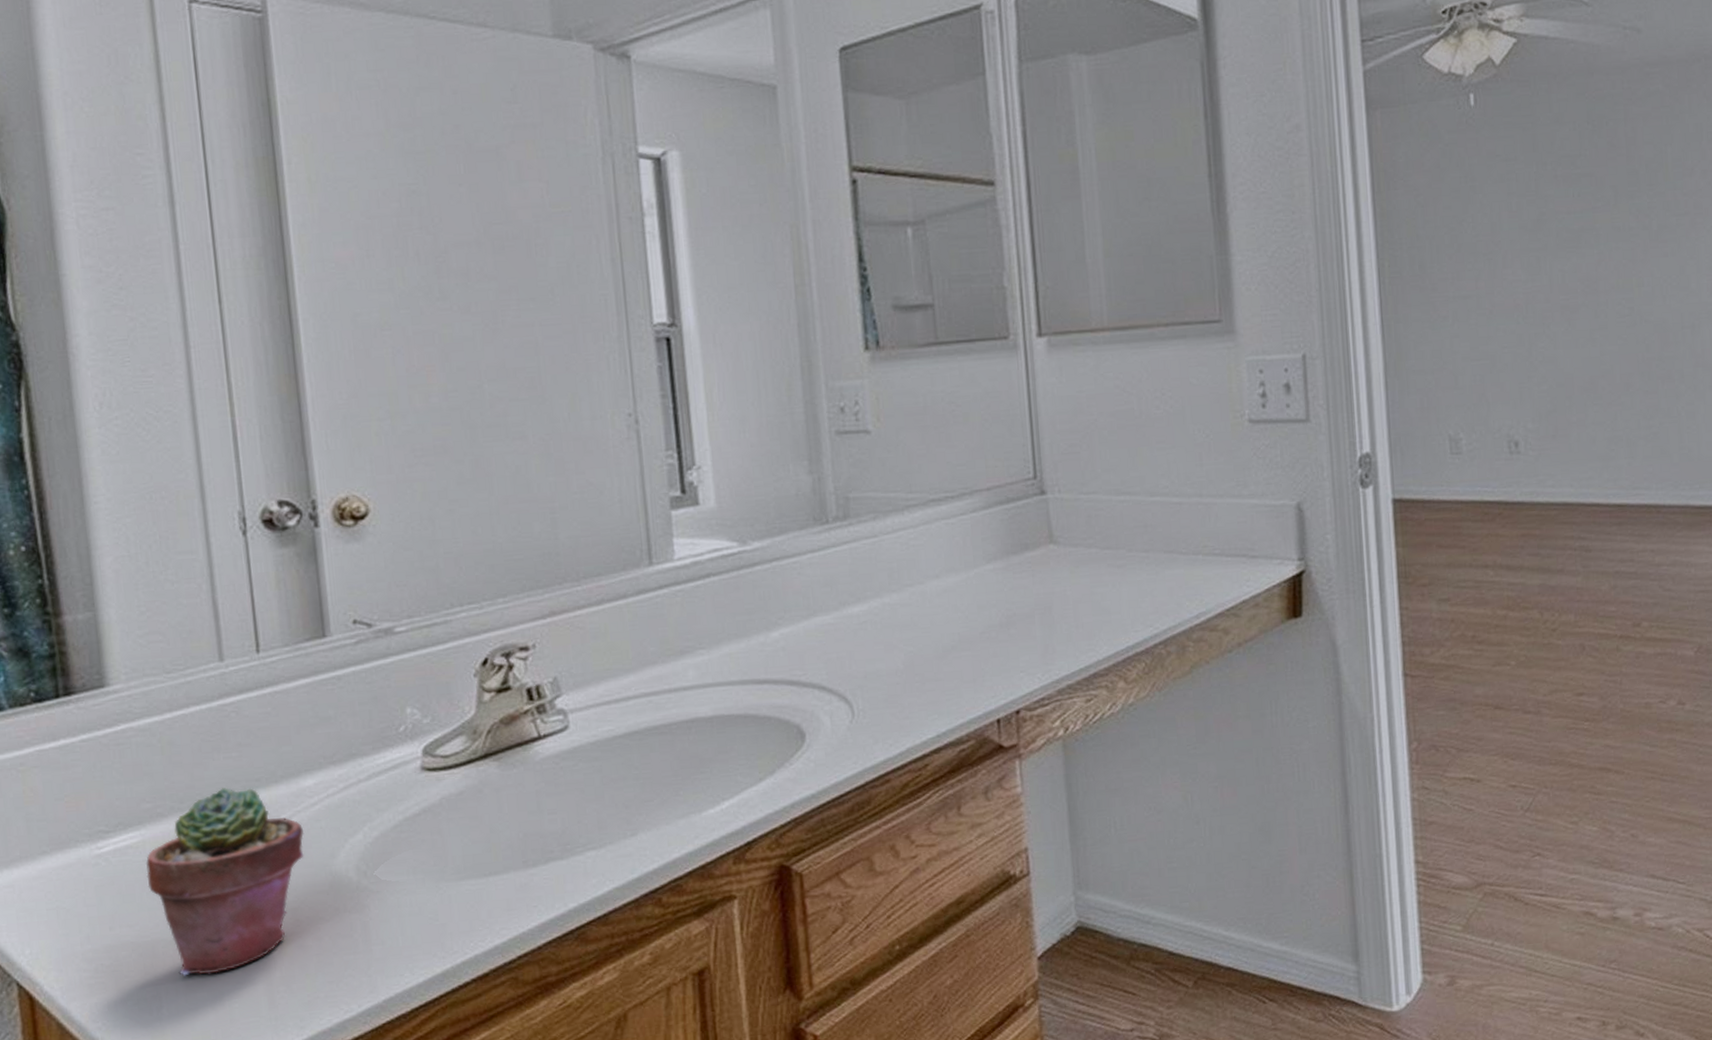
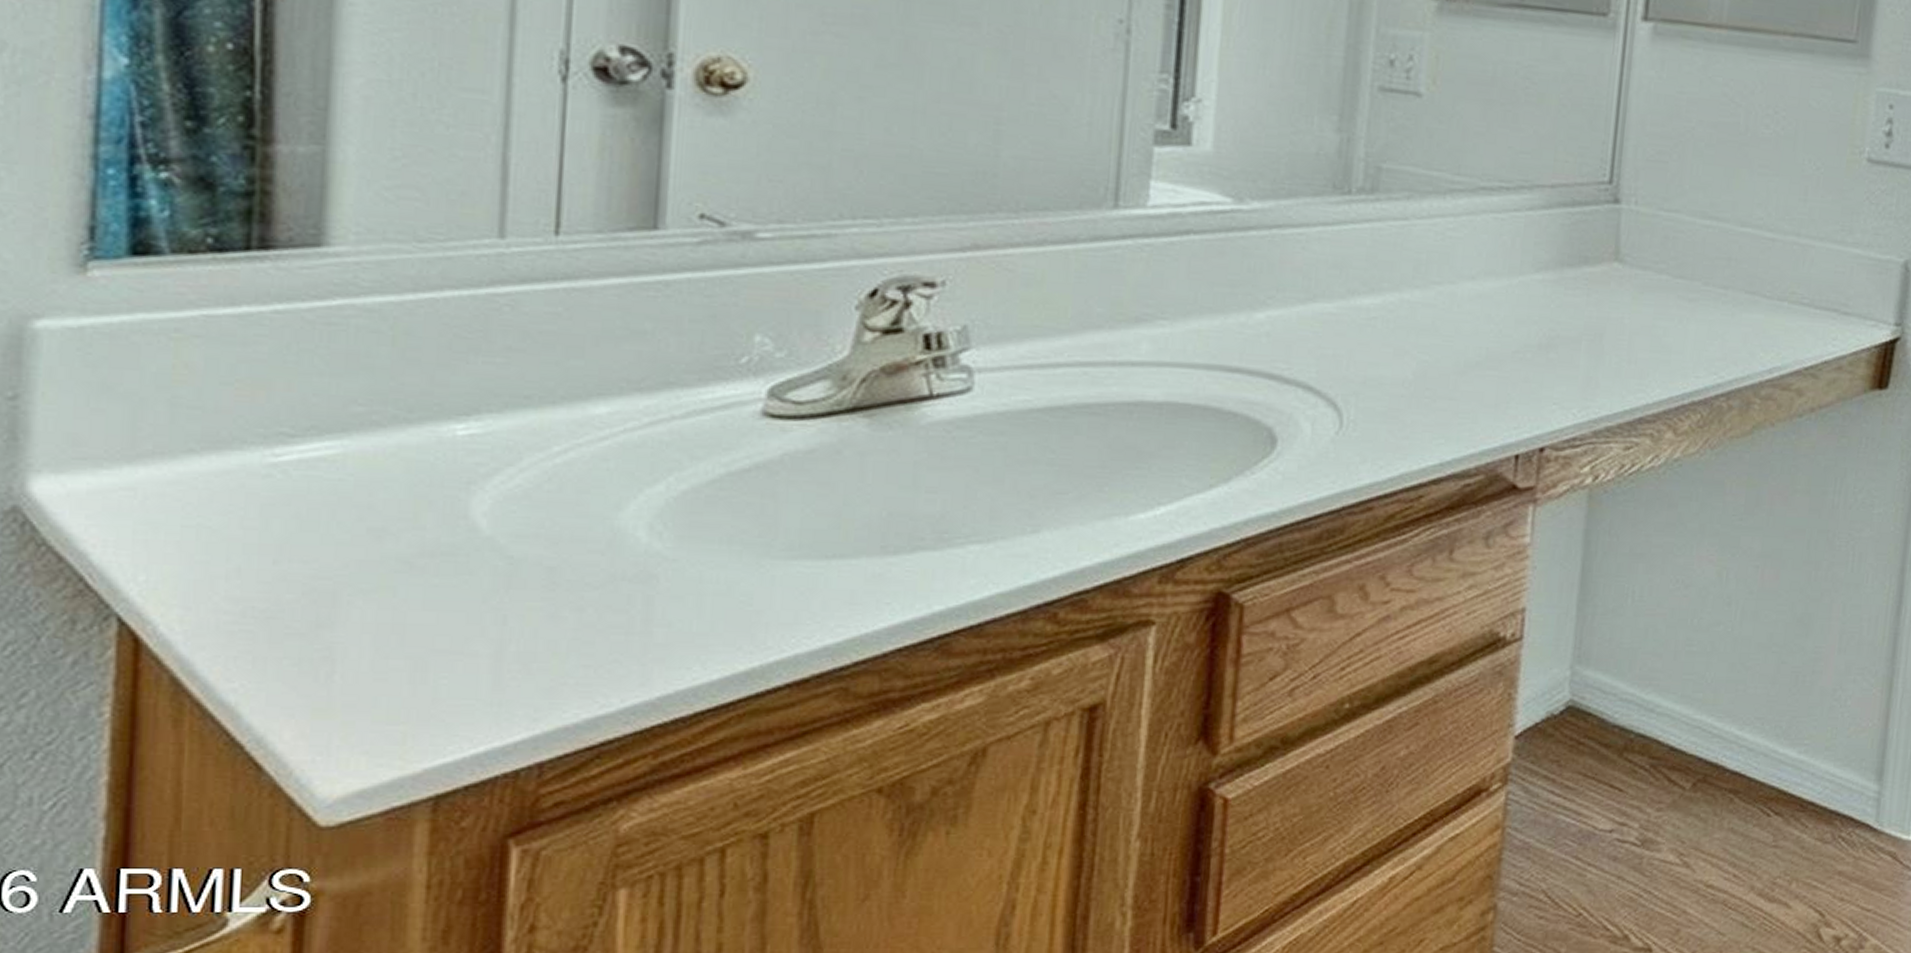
potted succulent: present [145,788,305,976] -> none [340,401,583,638]

